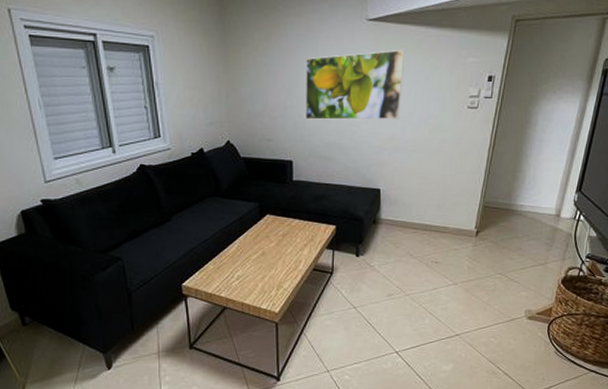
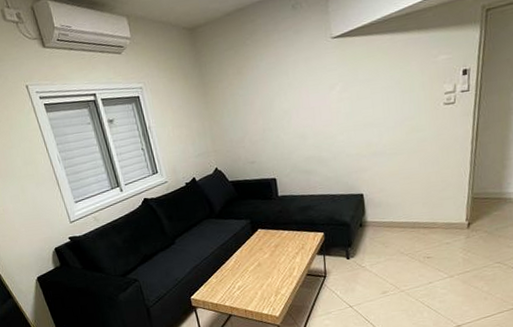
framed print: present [306,49,405,120] -> none [278,59,375,139]

